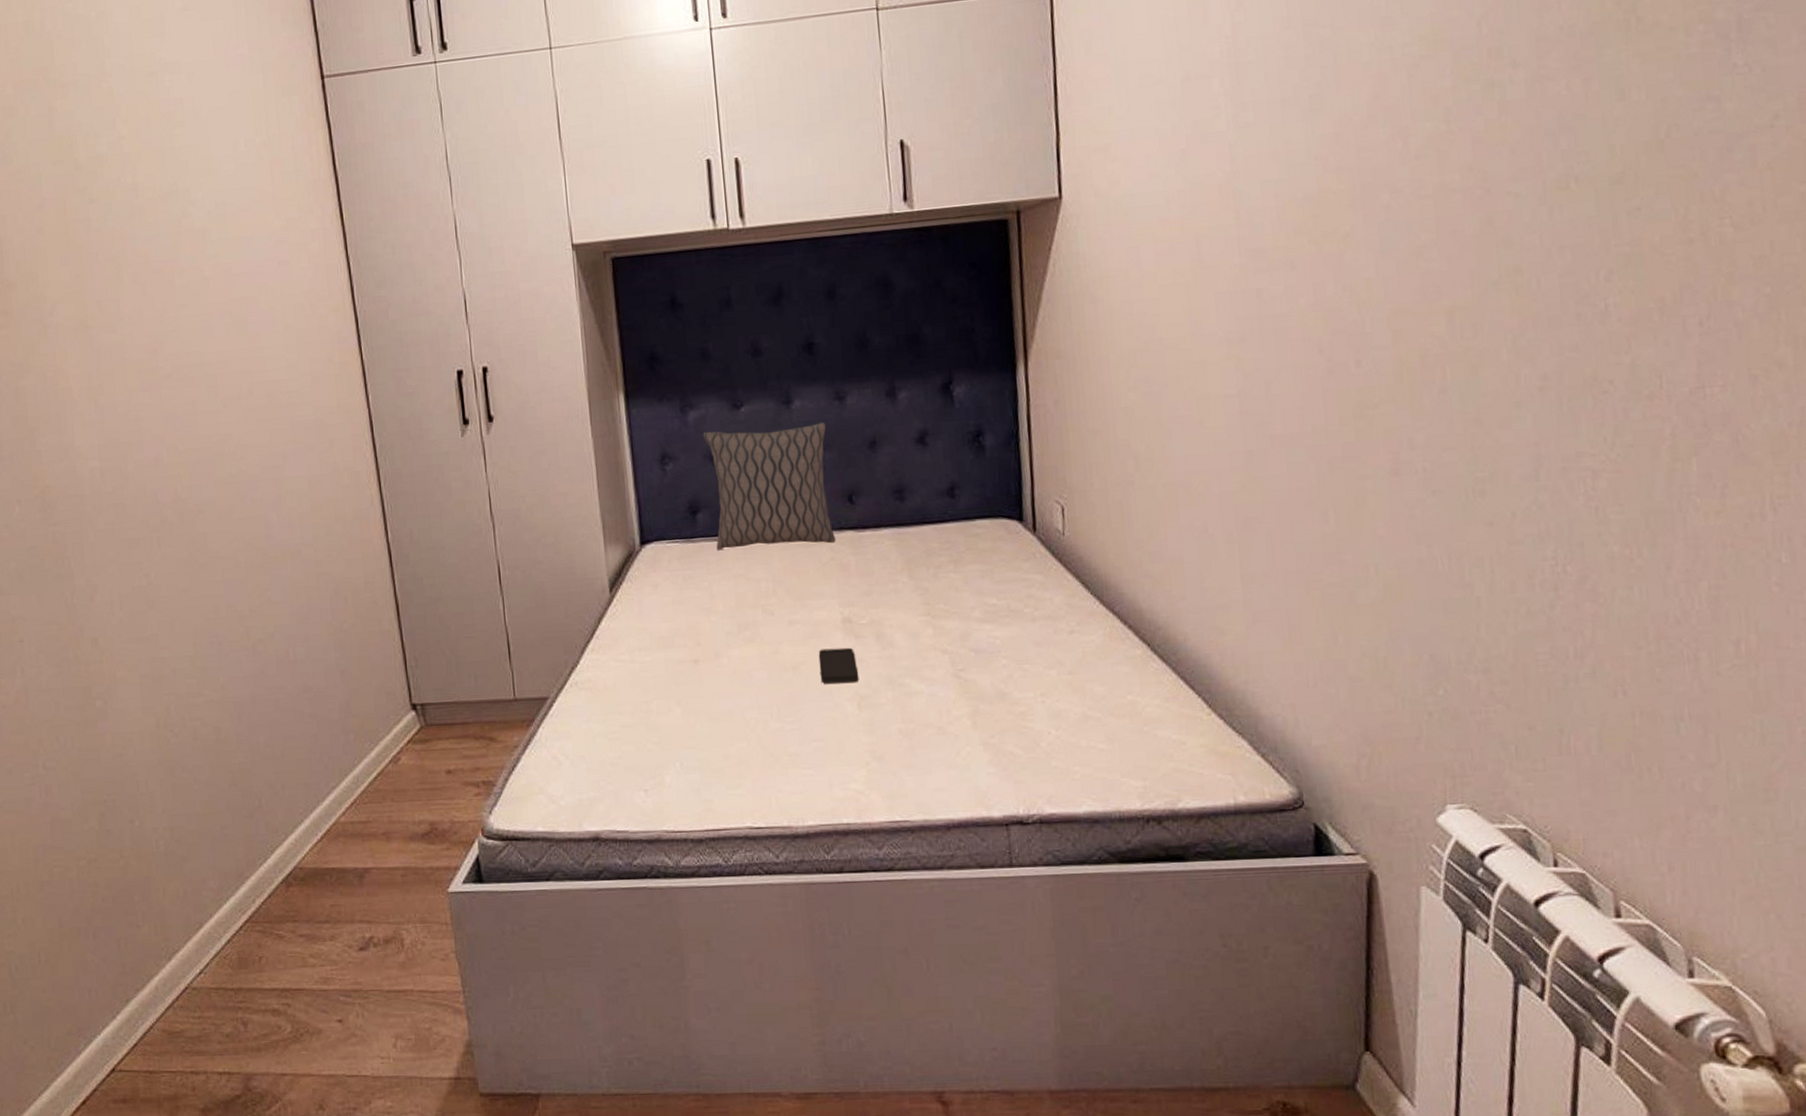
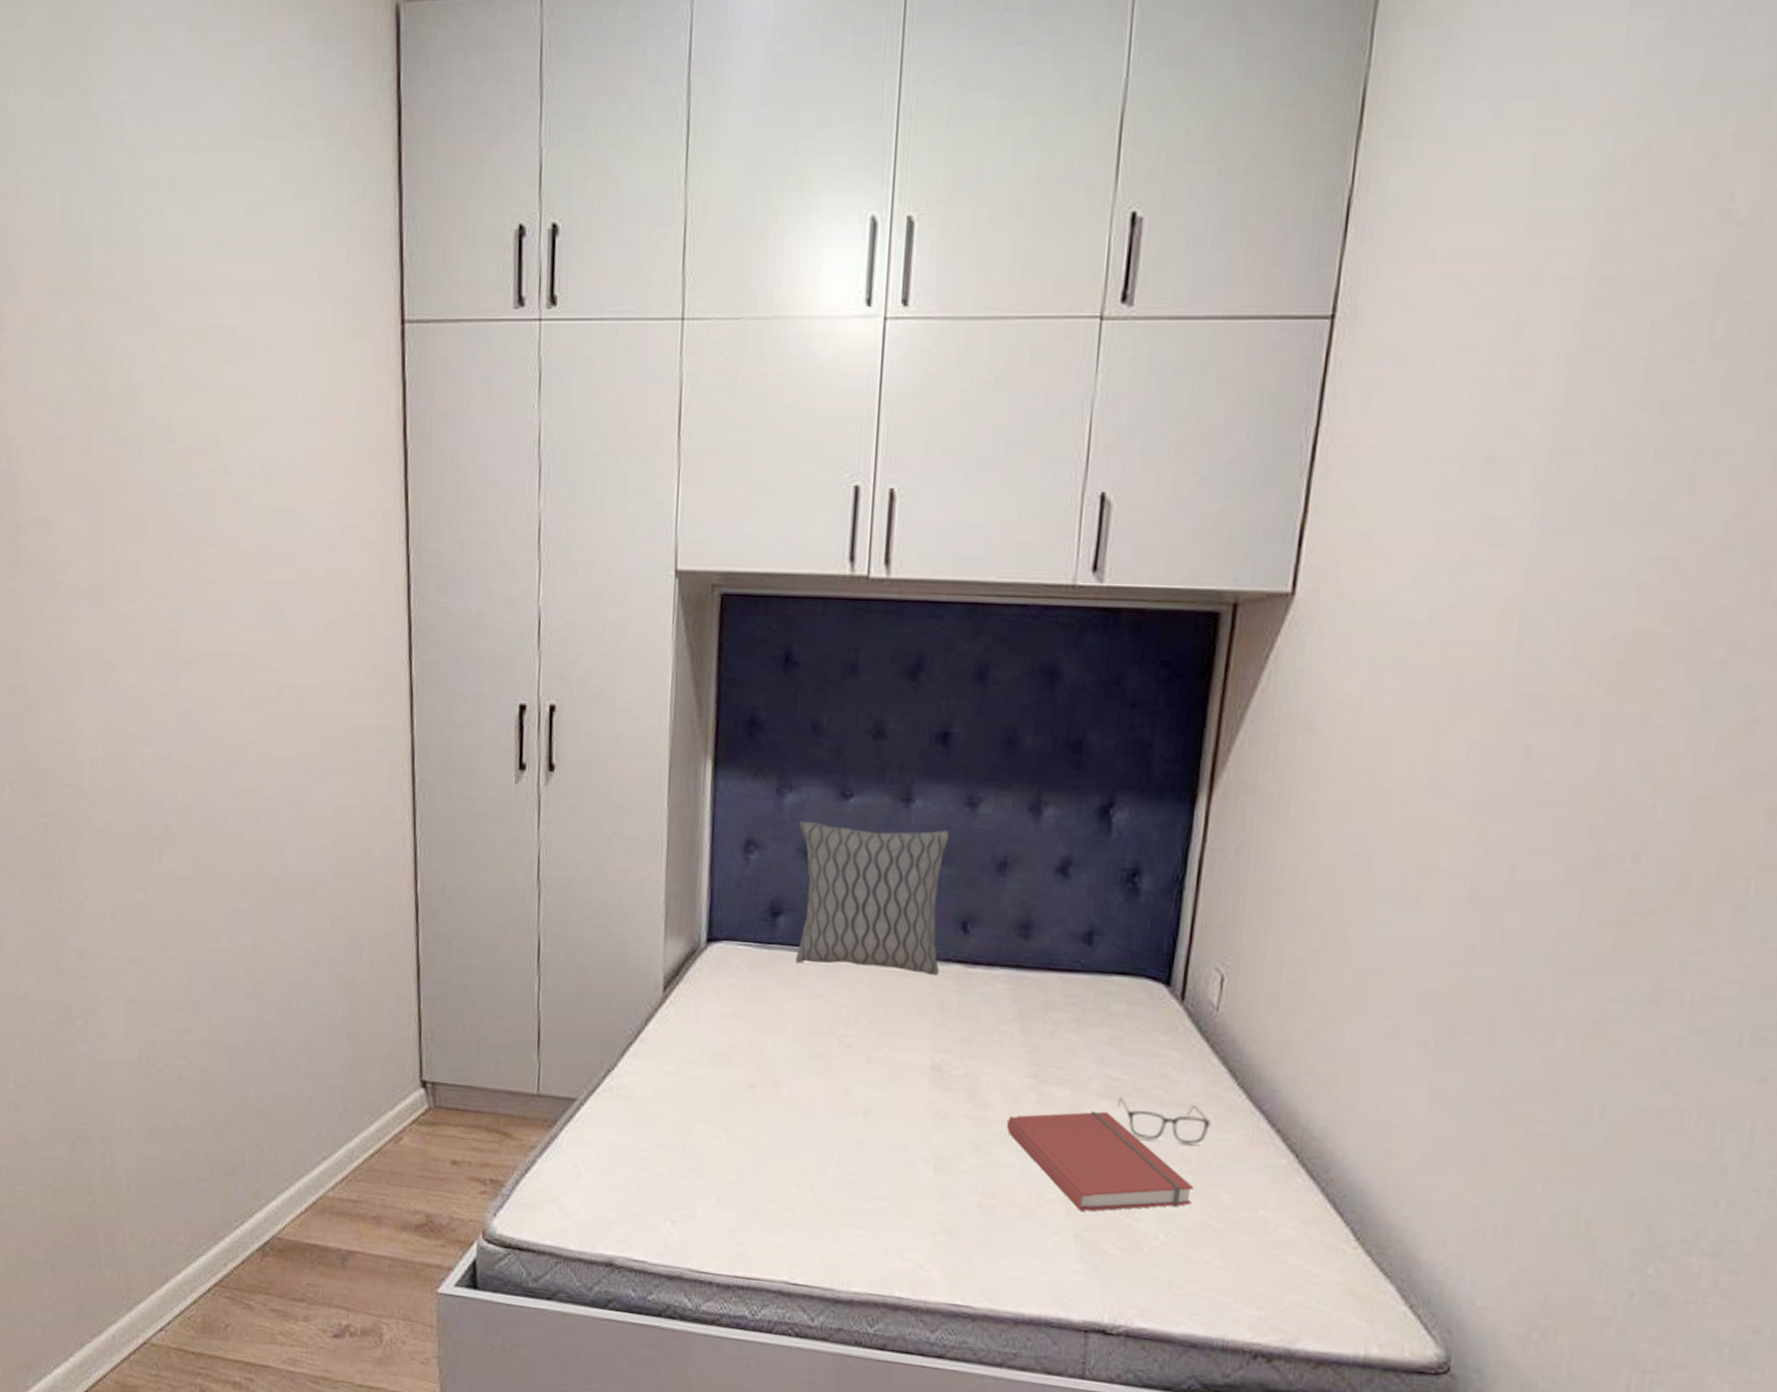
mobile phone: present [818,647,859,684] -> none [895,1096,941,1142]
book: none [911,634,1073,722] -> present [1006,1111,1193,1212]
eyeglasses: none [997,616,1076,652] -> present [1116,1096,1211,1144]

